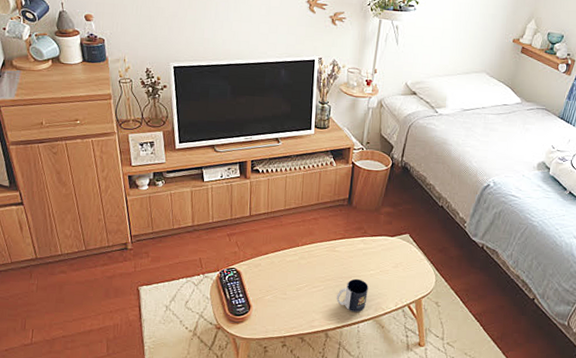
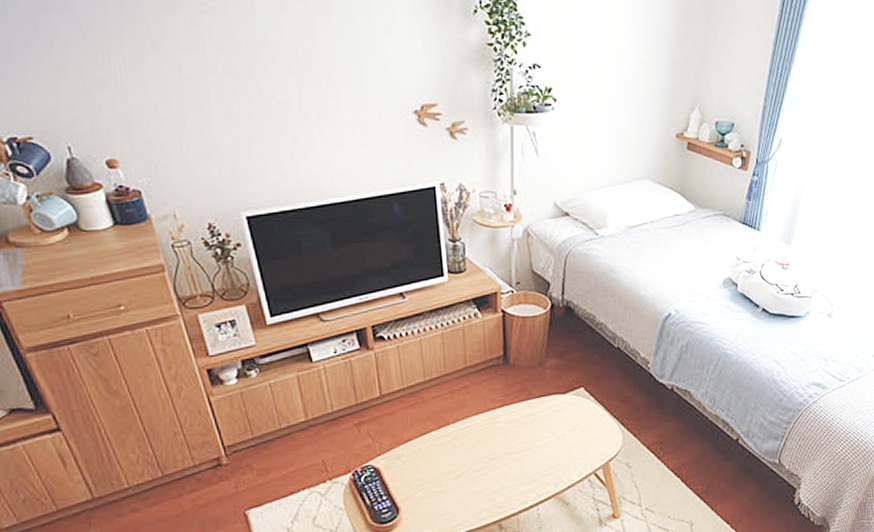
mug: present [336,278,368,313] -> none [506,451,544,493]

